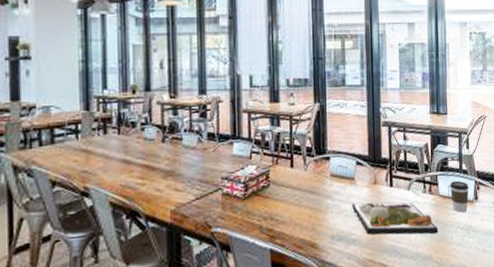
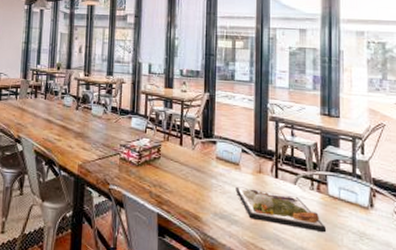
coffee cup: present [449,180,469,212] -> none [340,184,363,217]

